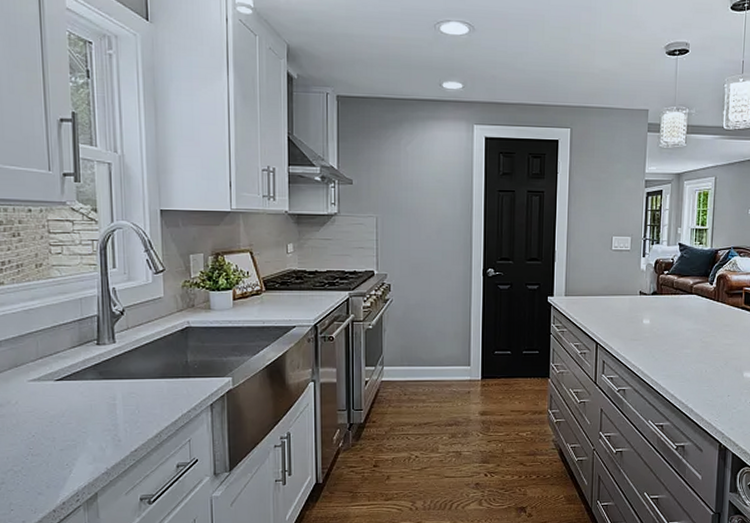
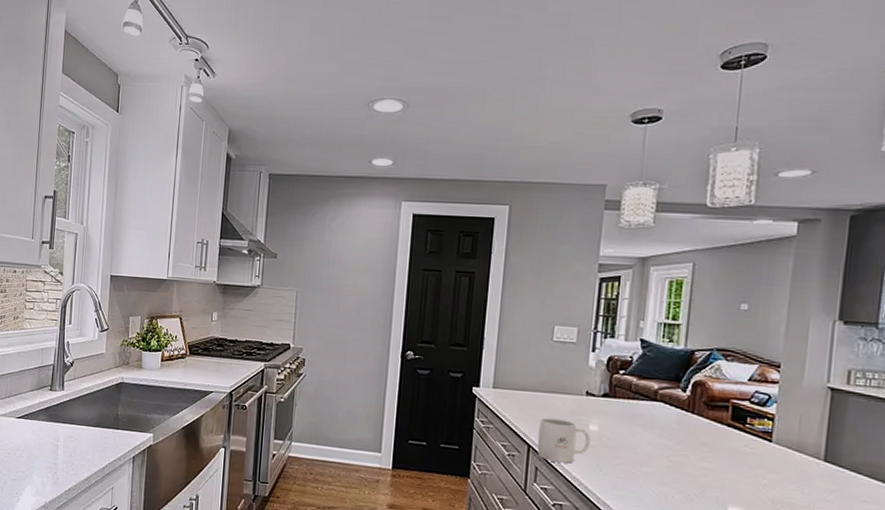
mug: none [603,317,644,354] -> present [537,418,590,464]

